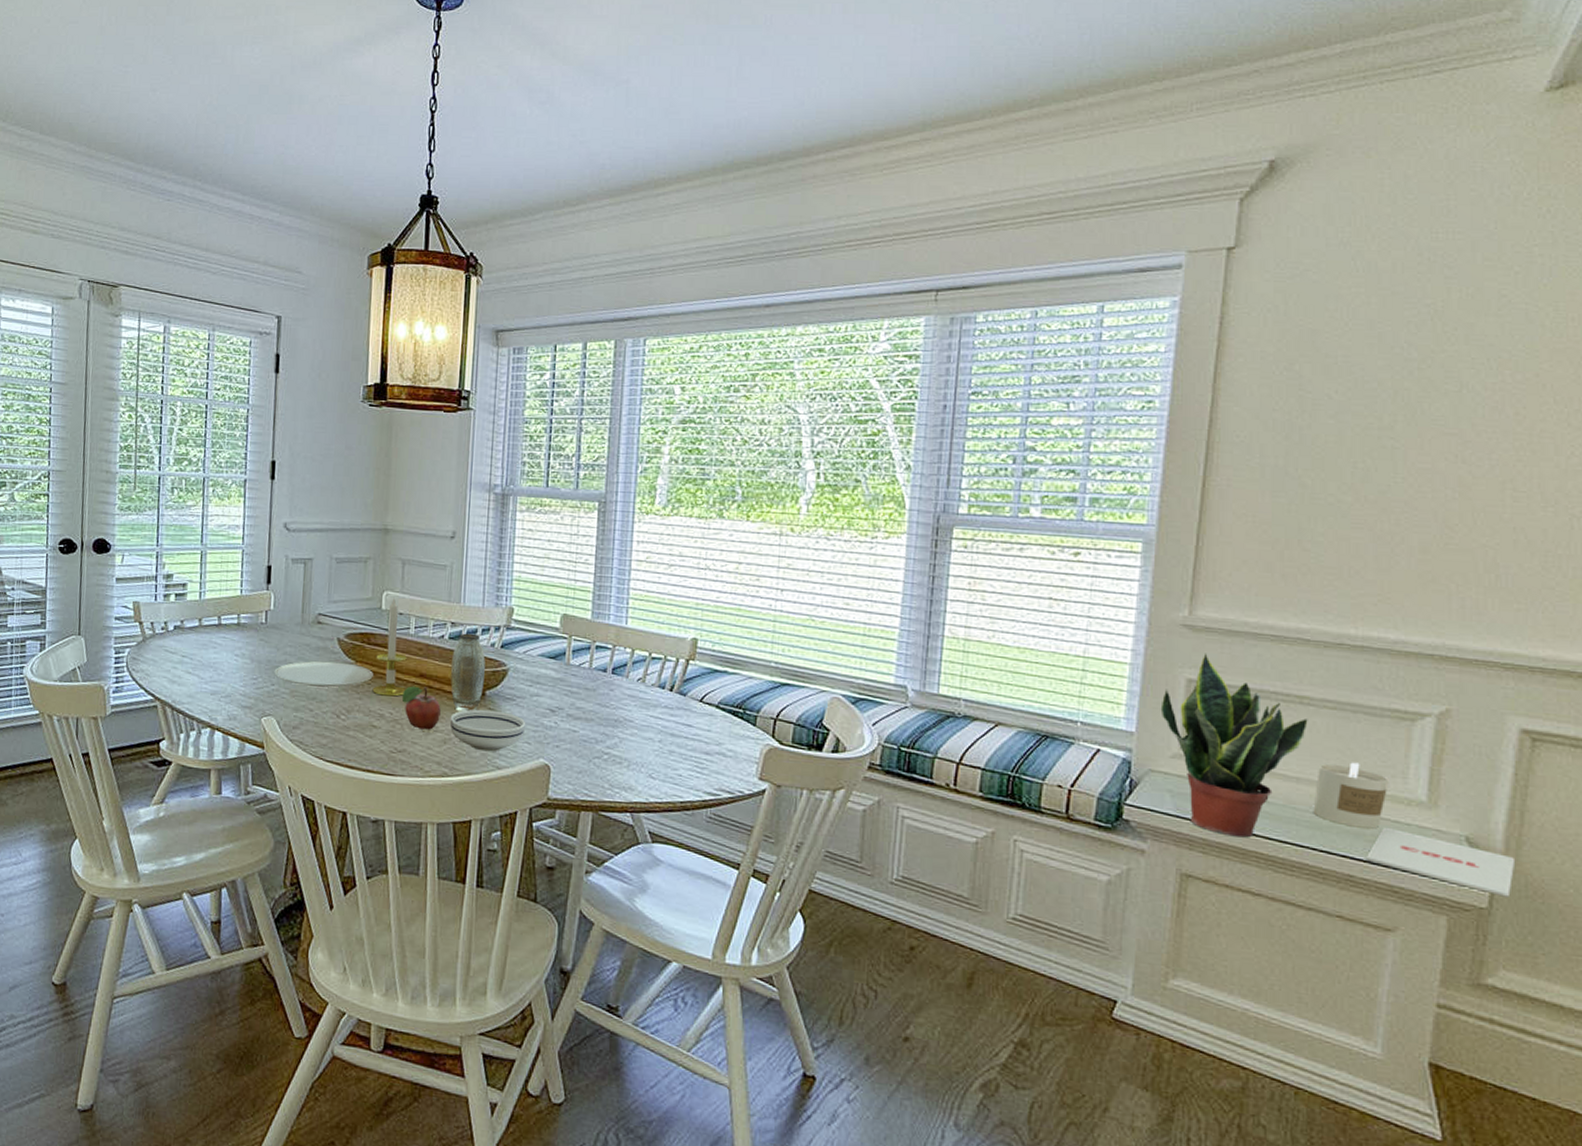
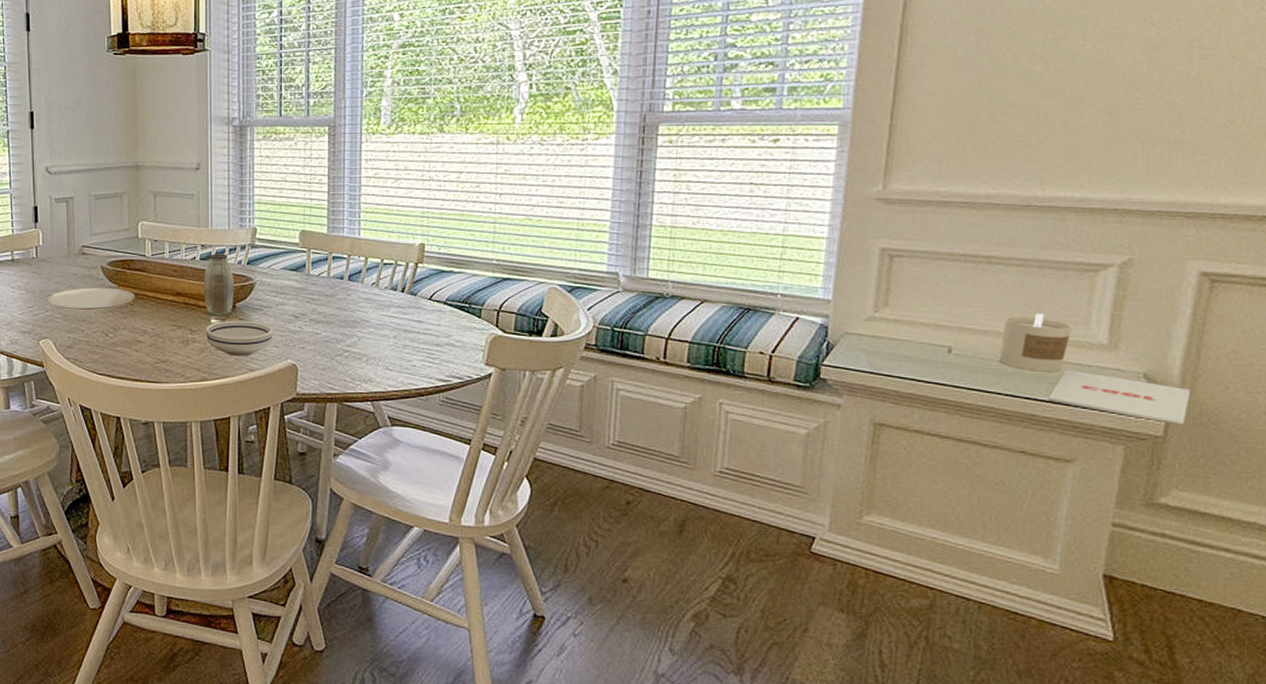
candle: present [372,596,407,697] -> none [135,226,165,314]
fruit: present [401,686,441,730] -> none [161,303,197,341]
potted plant: present [1160,653,1308,838] -> none [855,223,996,388]

